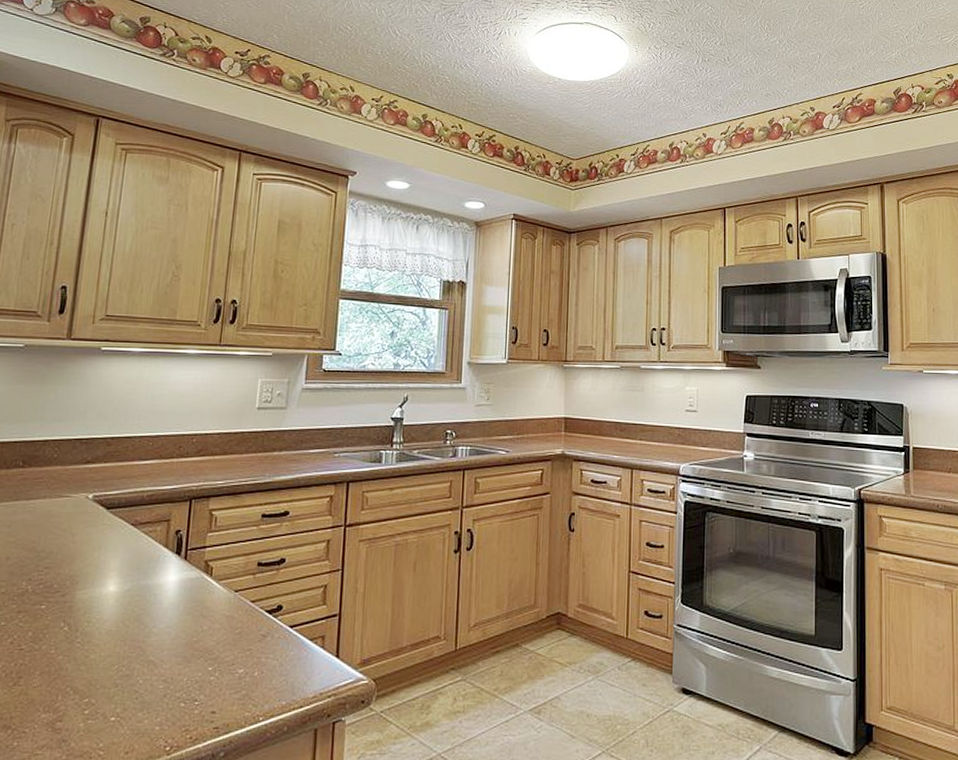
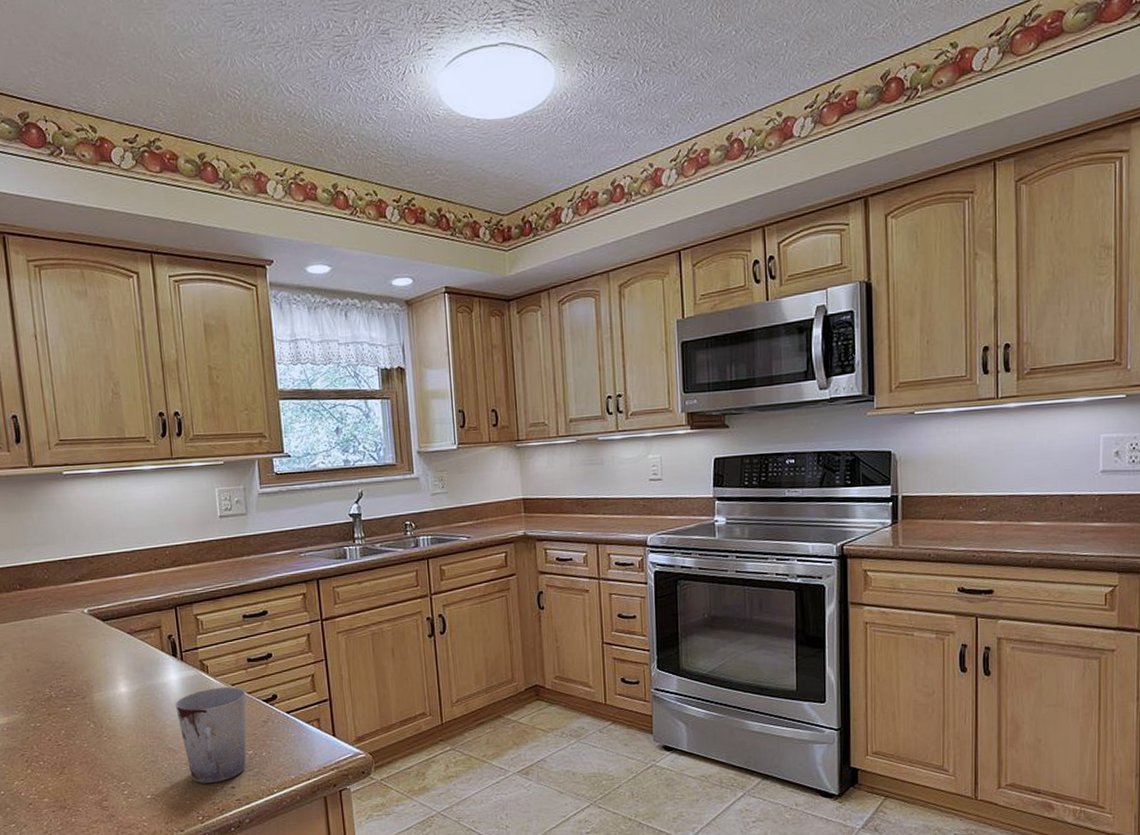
cup: none [166,592,250,705] -> present [175,686,247,783]

